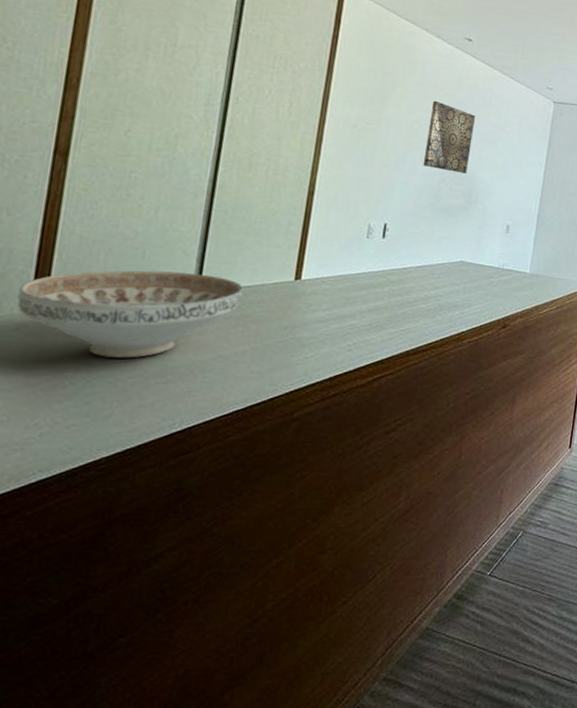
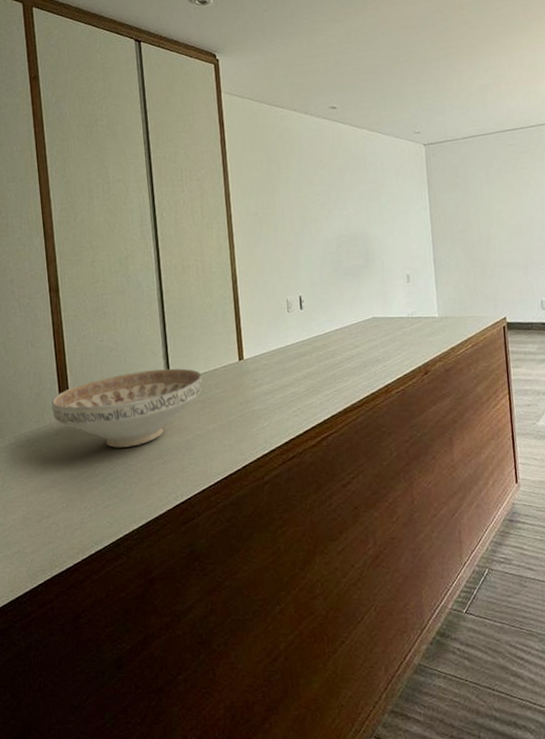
wall art: present [422,100,475,174] -> none [315,173,359,237]

